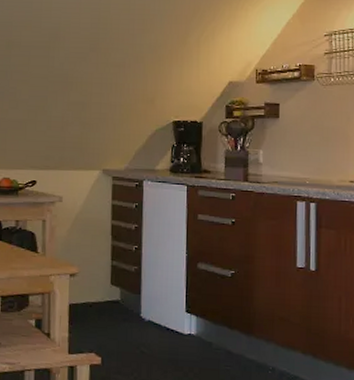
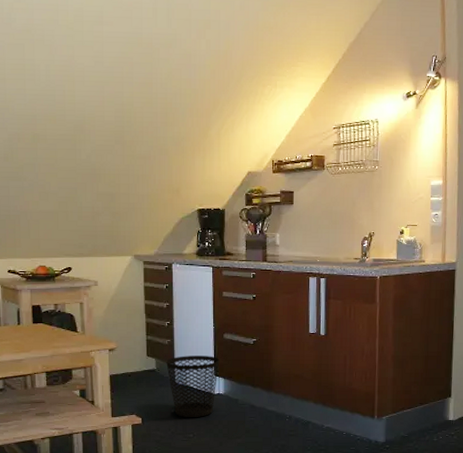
wastebasket: none [132,286,192,362] -> present [166,356,220,418]

